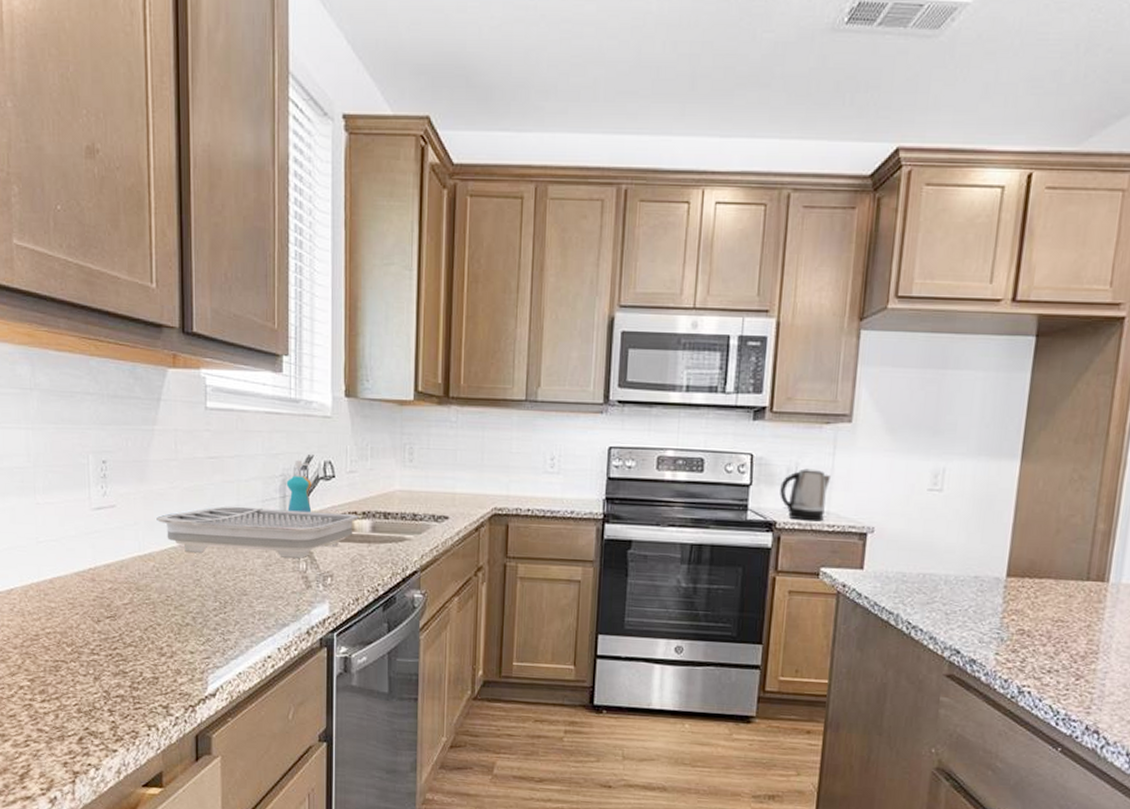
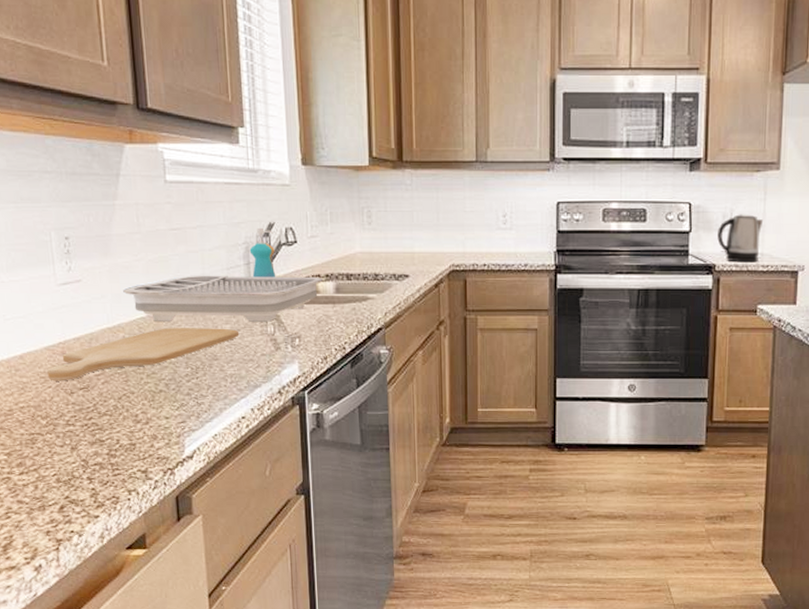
chopping board: none [76,559,271,609] -> present [47,328,240,381]

